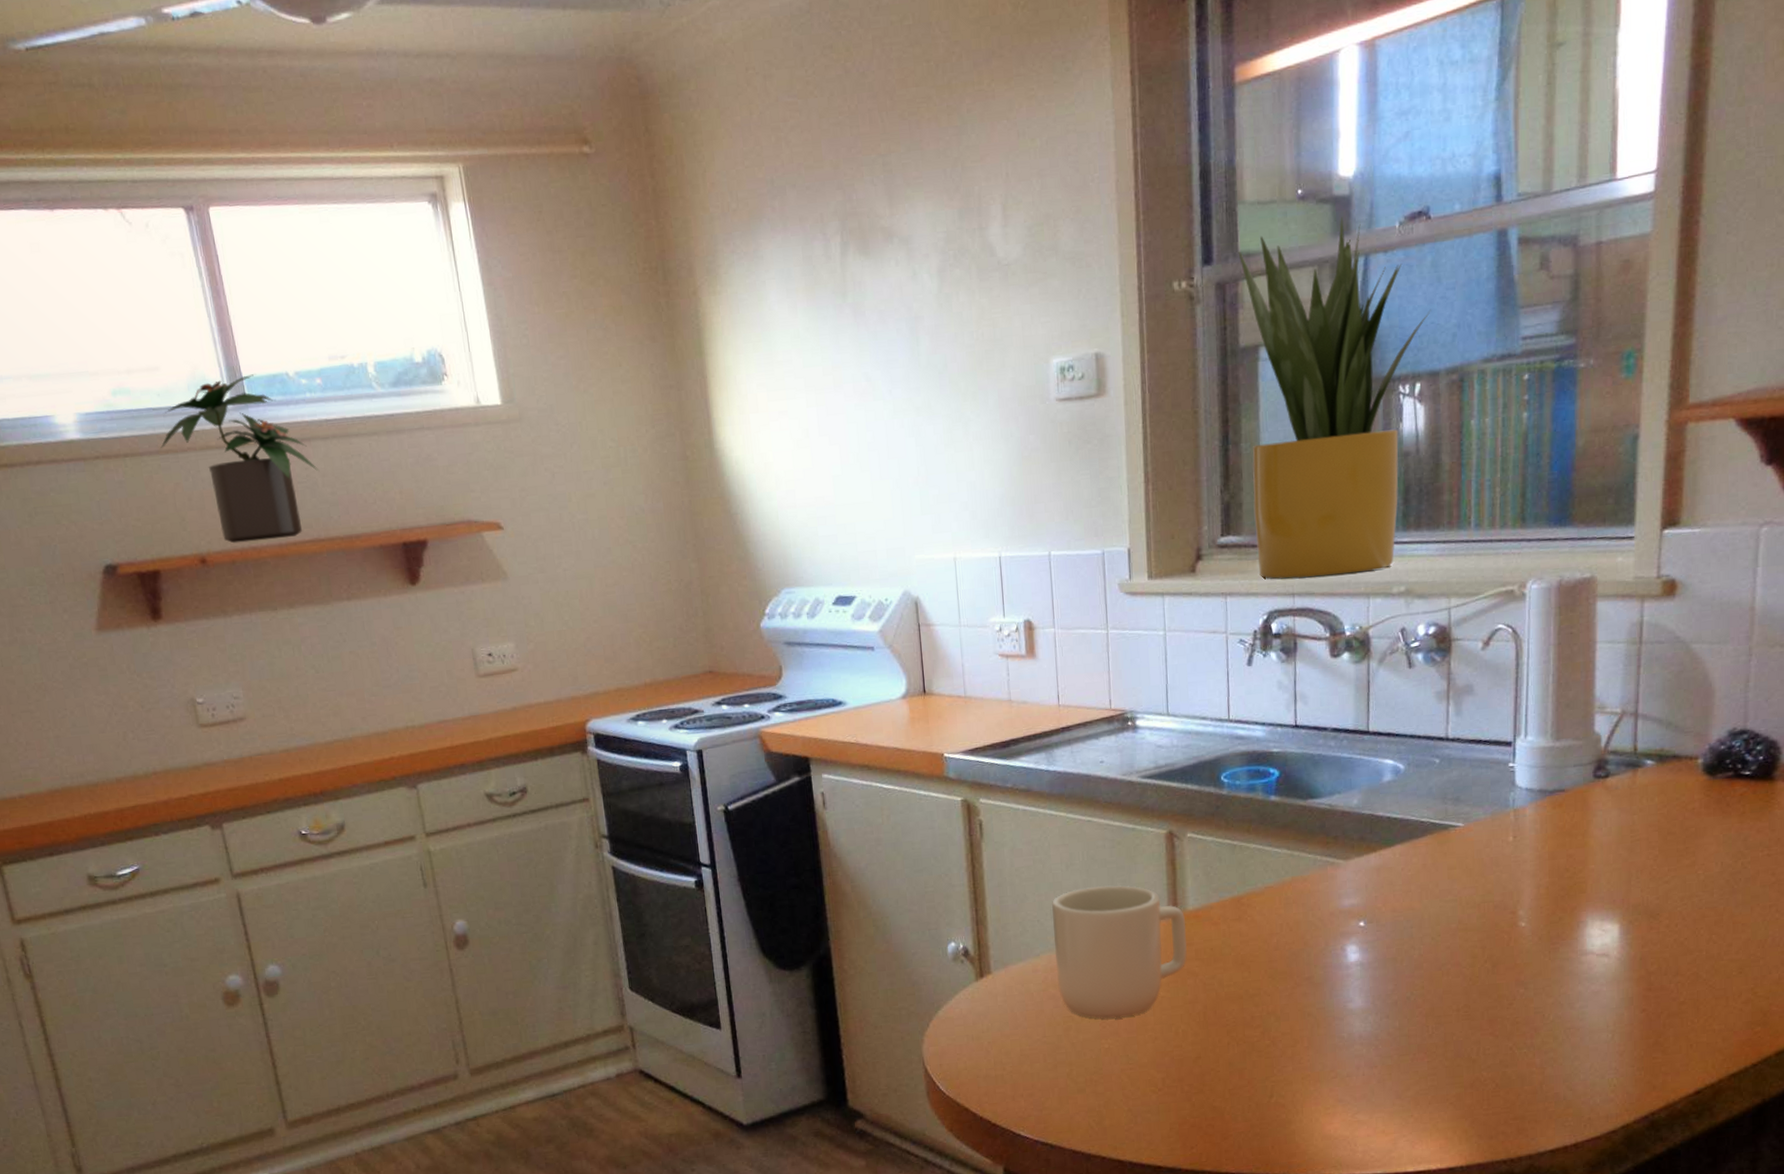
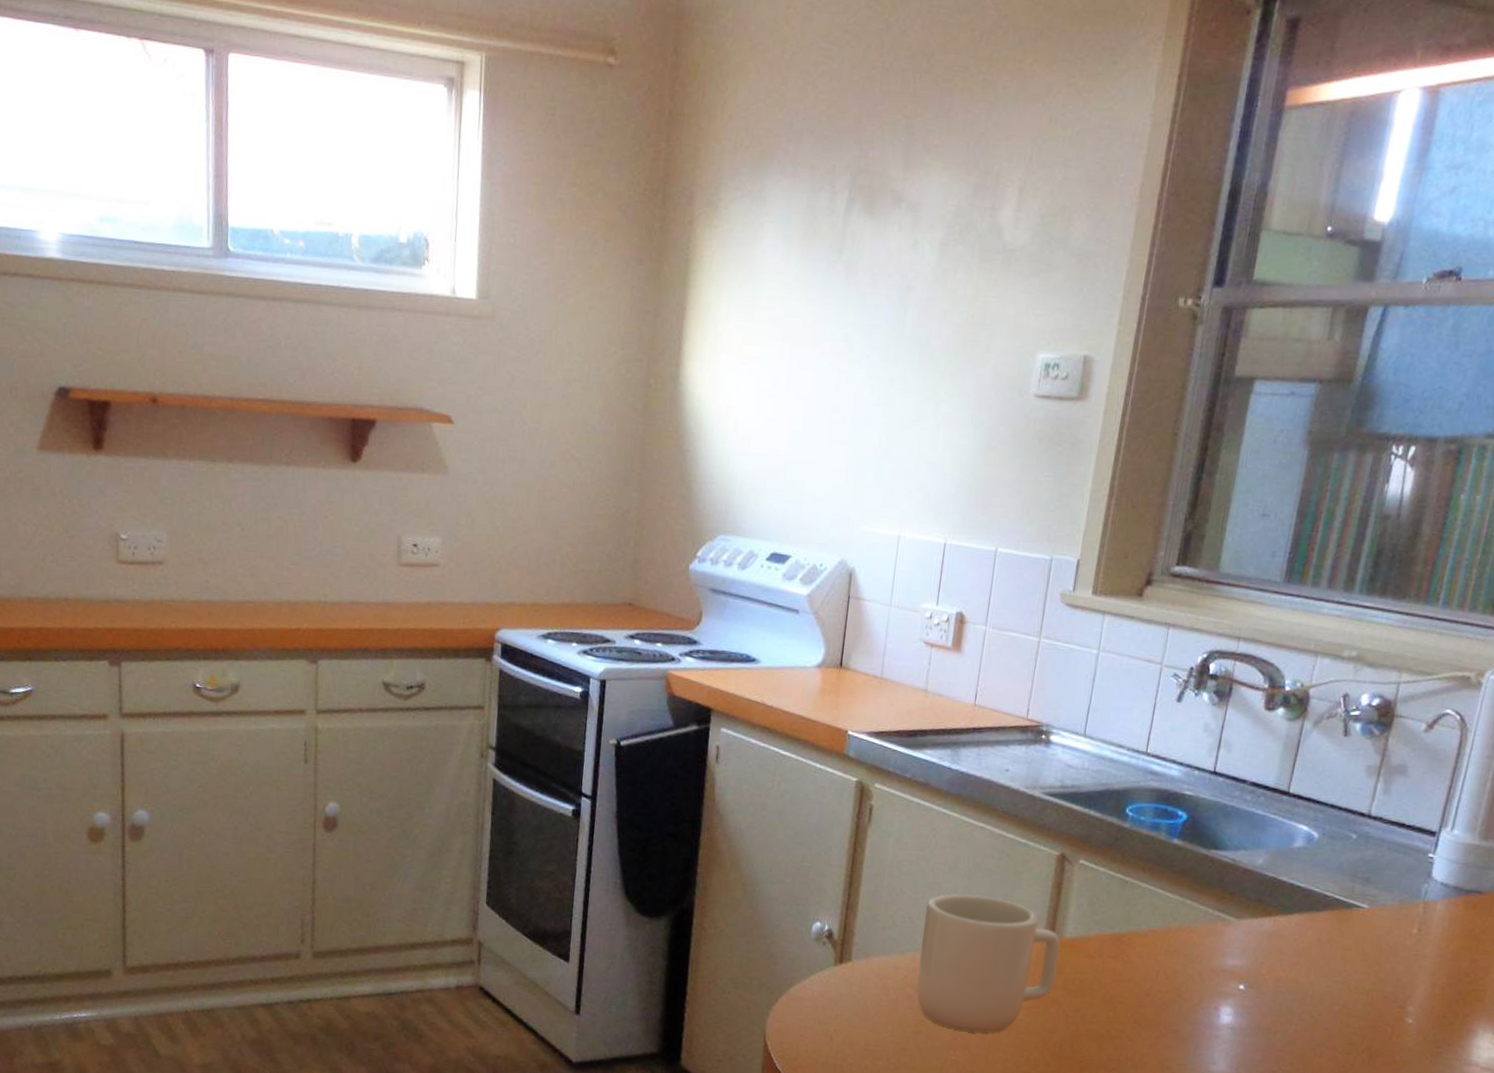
potted plant: present [160,374,318,544] -> none [135,225,284,393]
planter: present [1238,217,1431,579] -> none [1208,262,1442,629]

